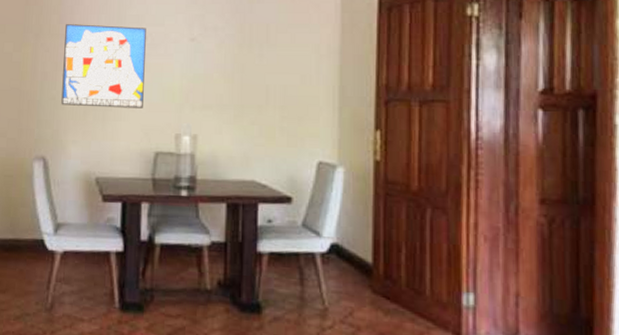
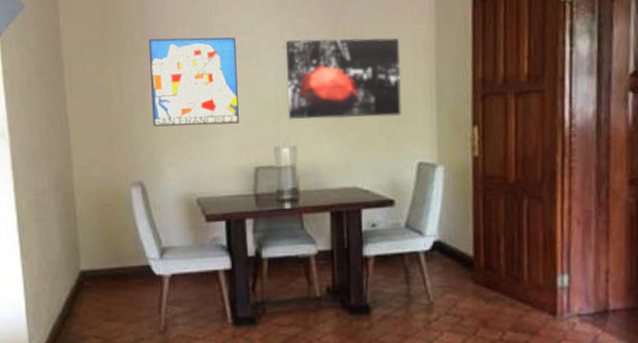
wall art: none [191,34,305,114] -> present [285,37,402,119]

